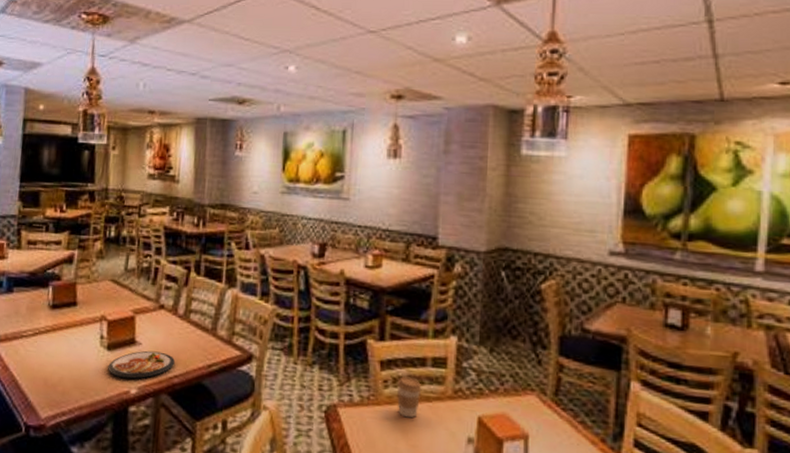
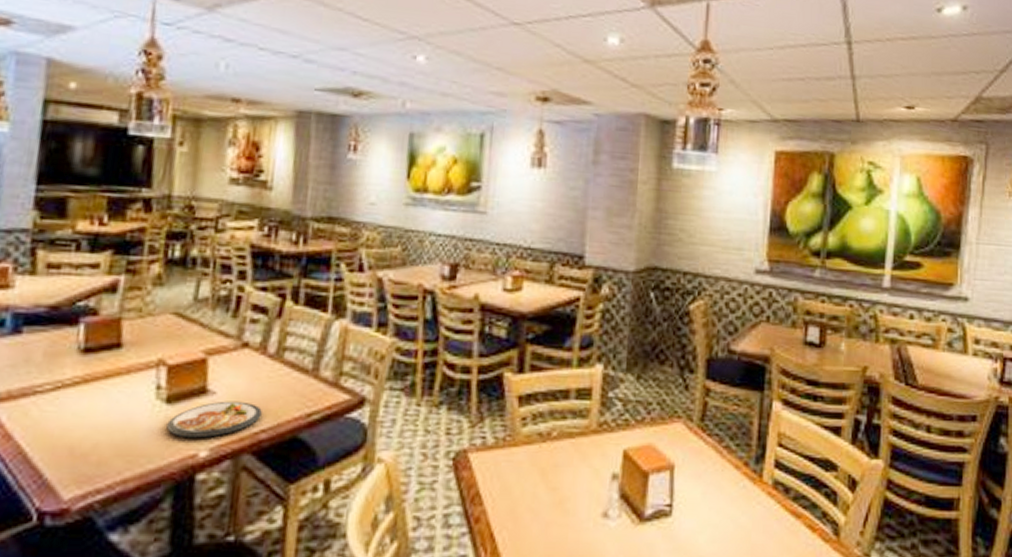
coffee cup: present [397,376,422,418] -> none [536,412,565,458]

